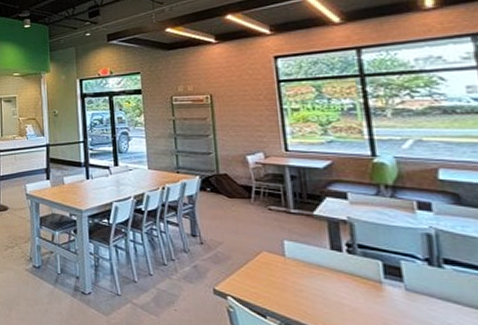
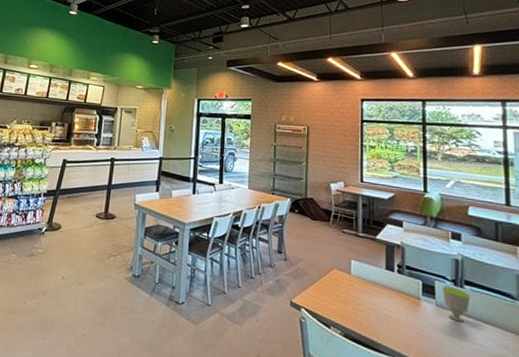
cup: none [412,266,455,309] -> present [442,286,470,322]

